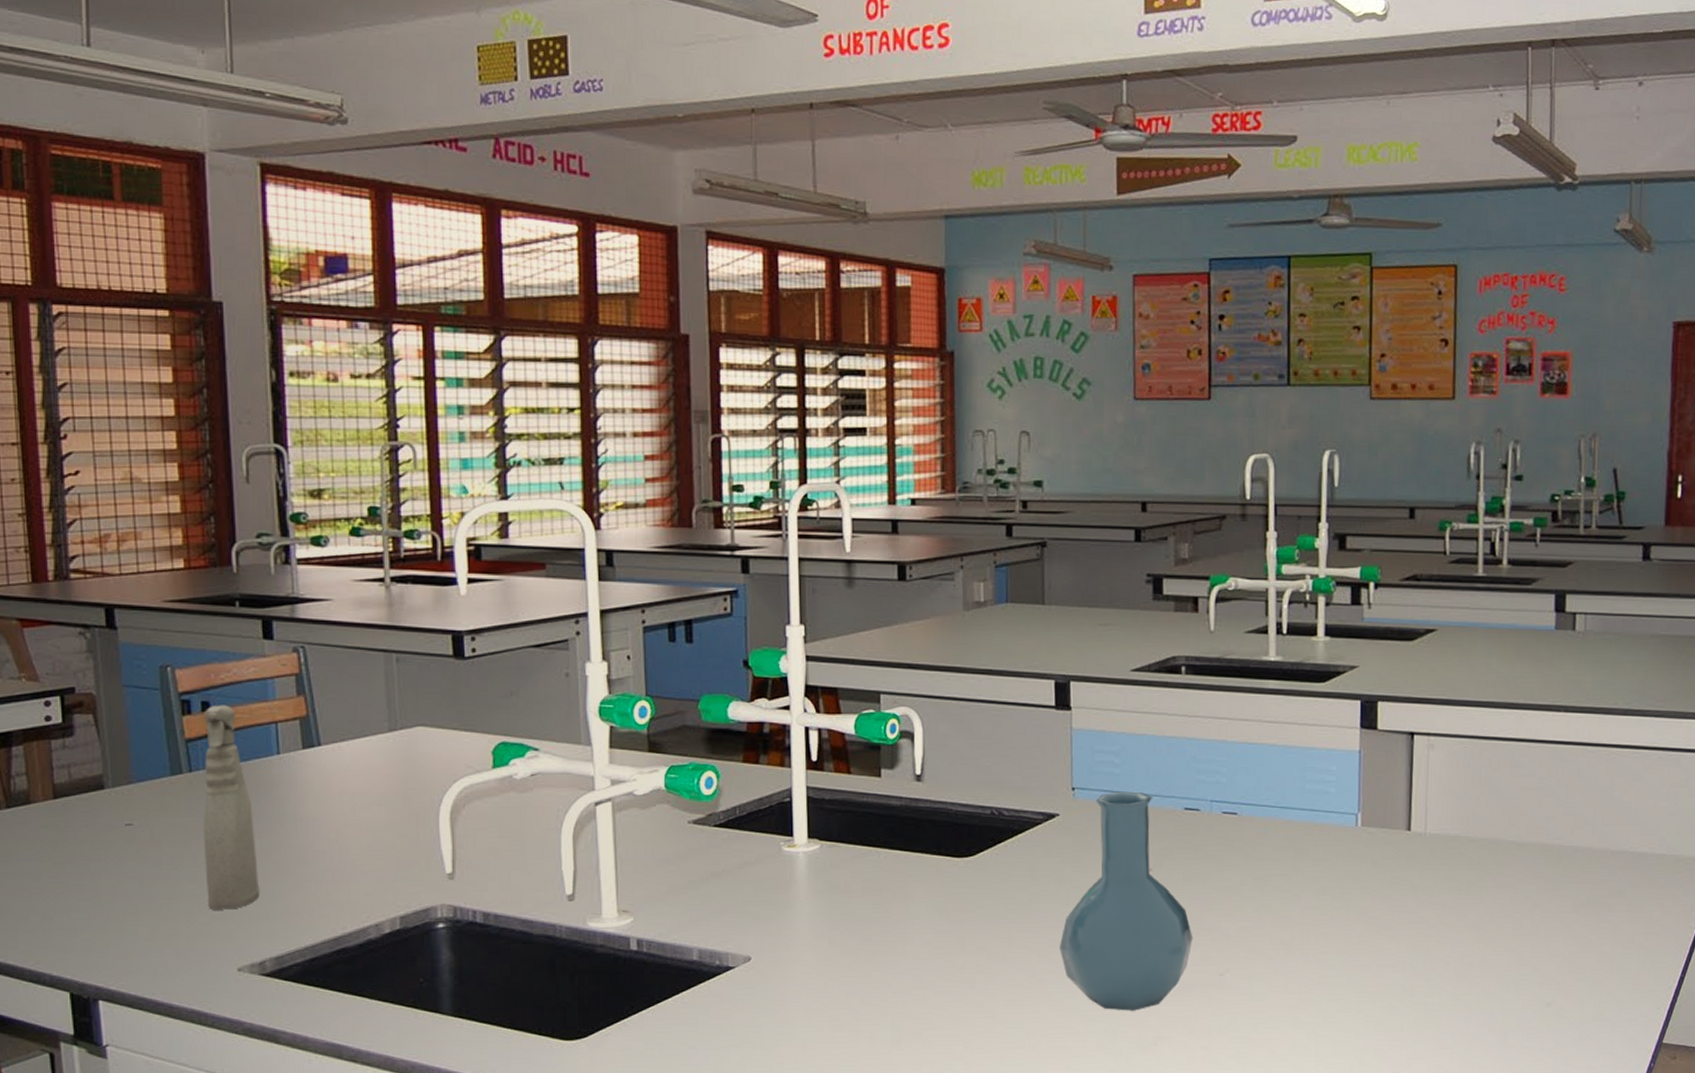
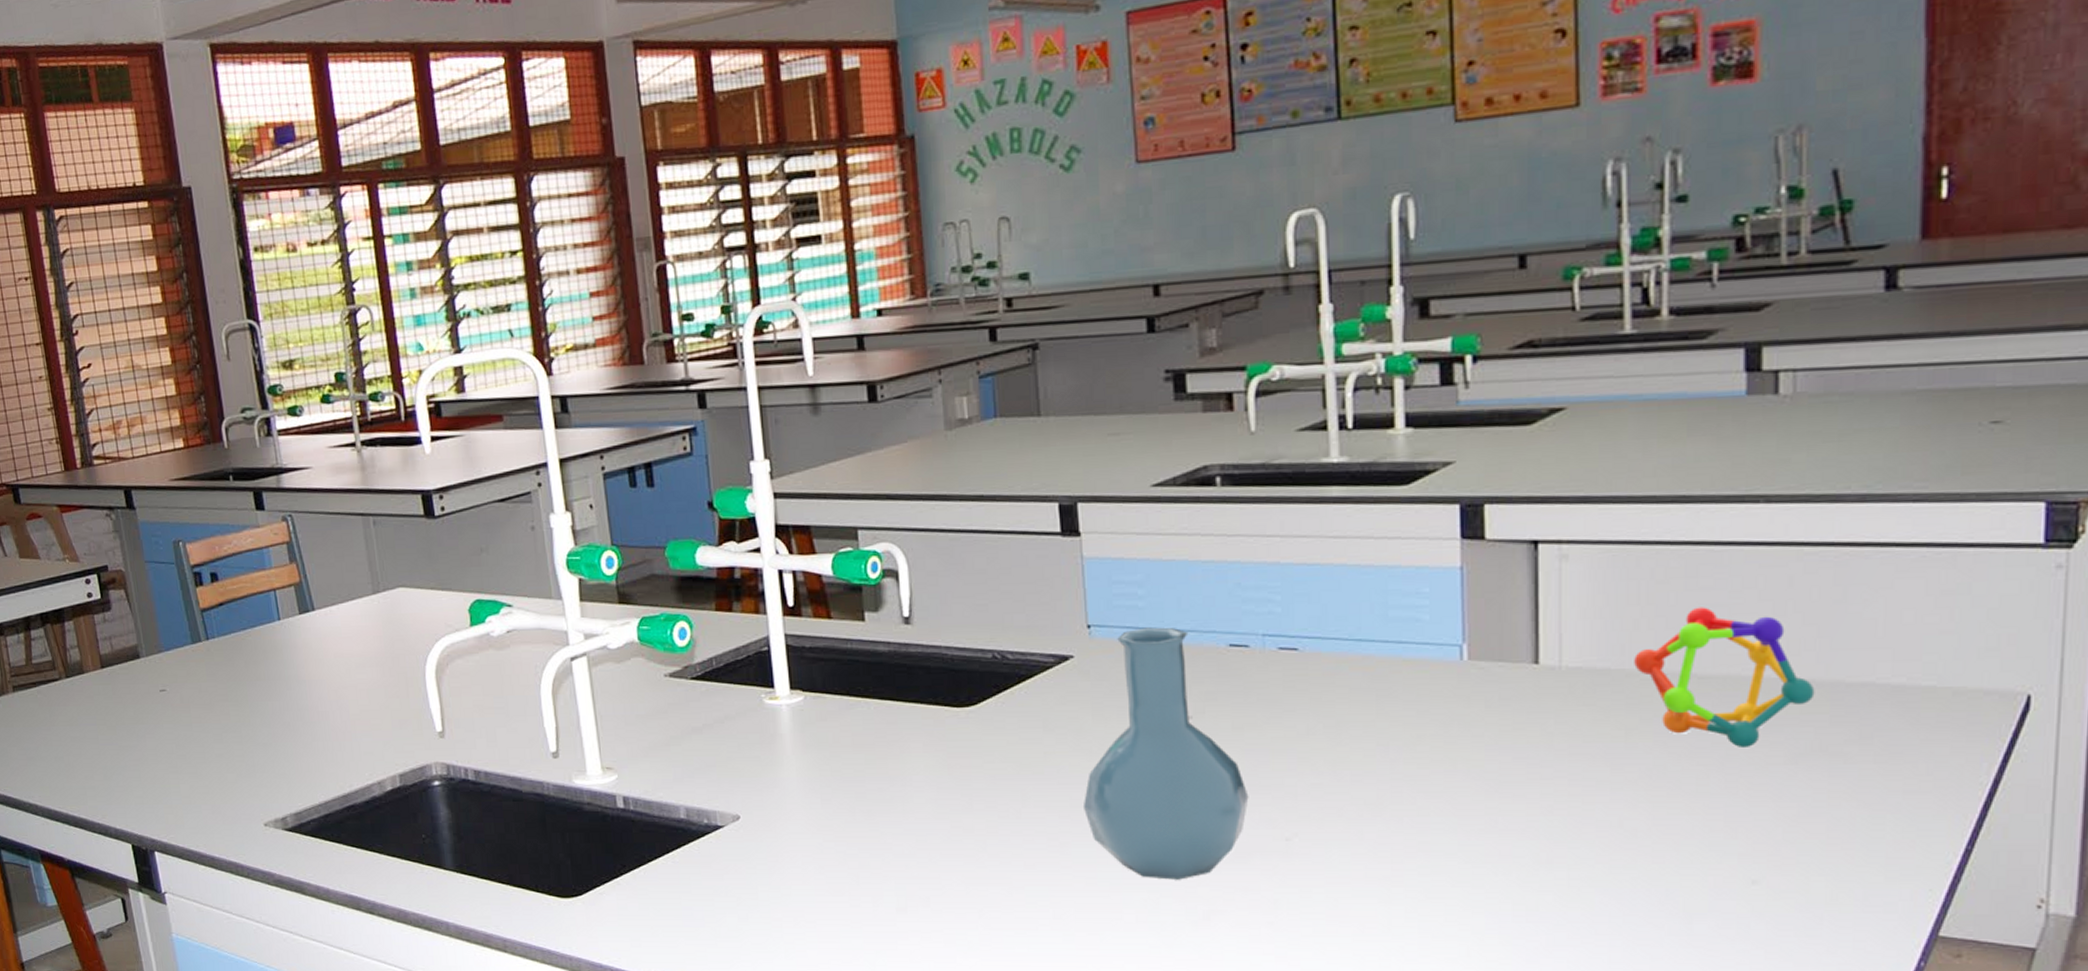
spray bottle: present [203,705,260,910] -> none [213,575,276,769]
molecule model: none [1475,789,1592,899] -> present [1634,607,1815,747]

